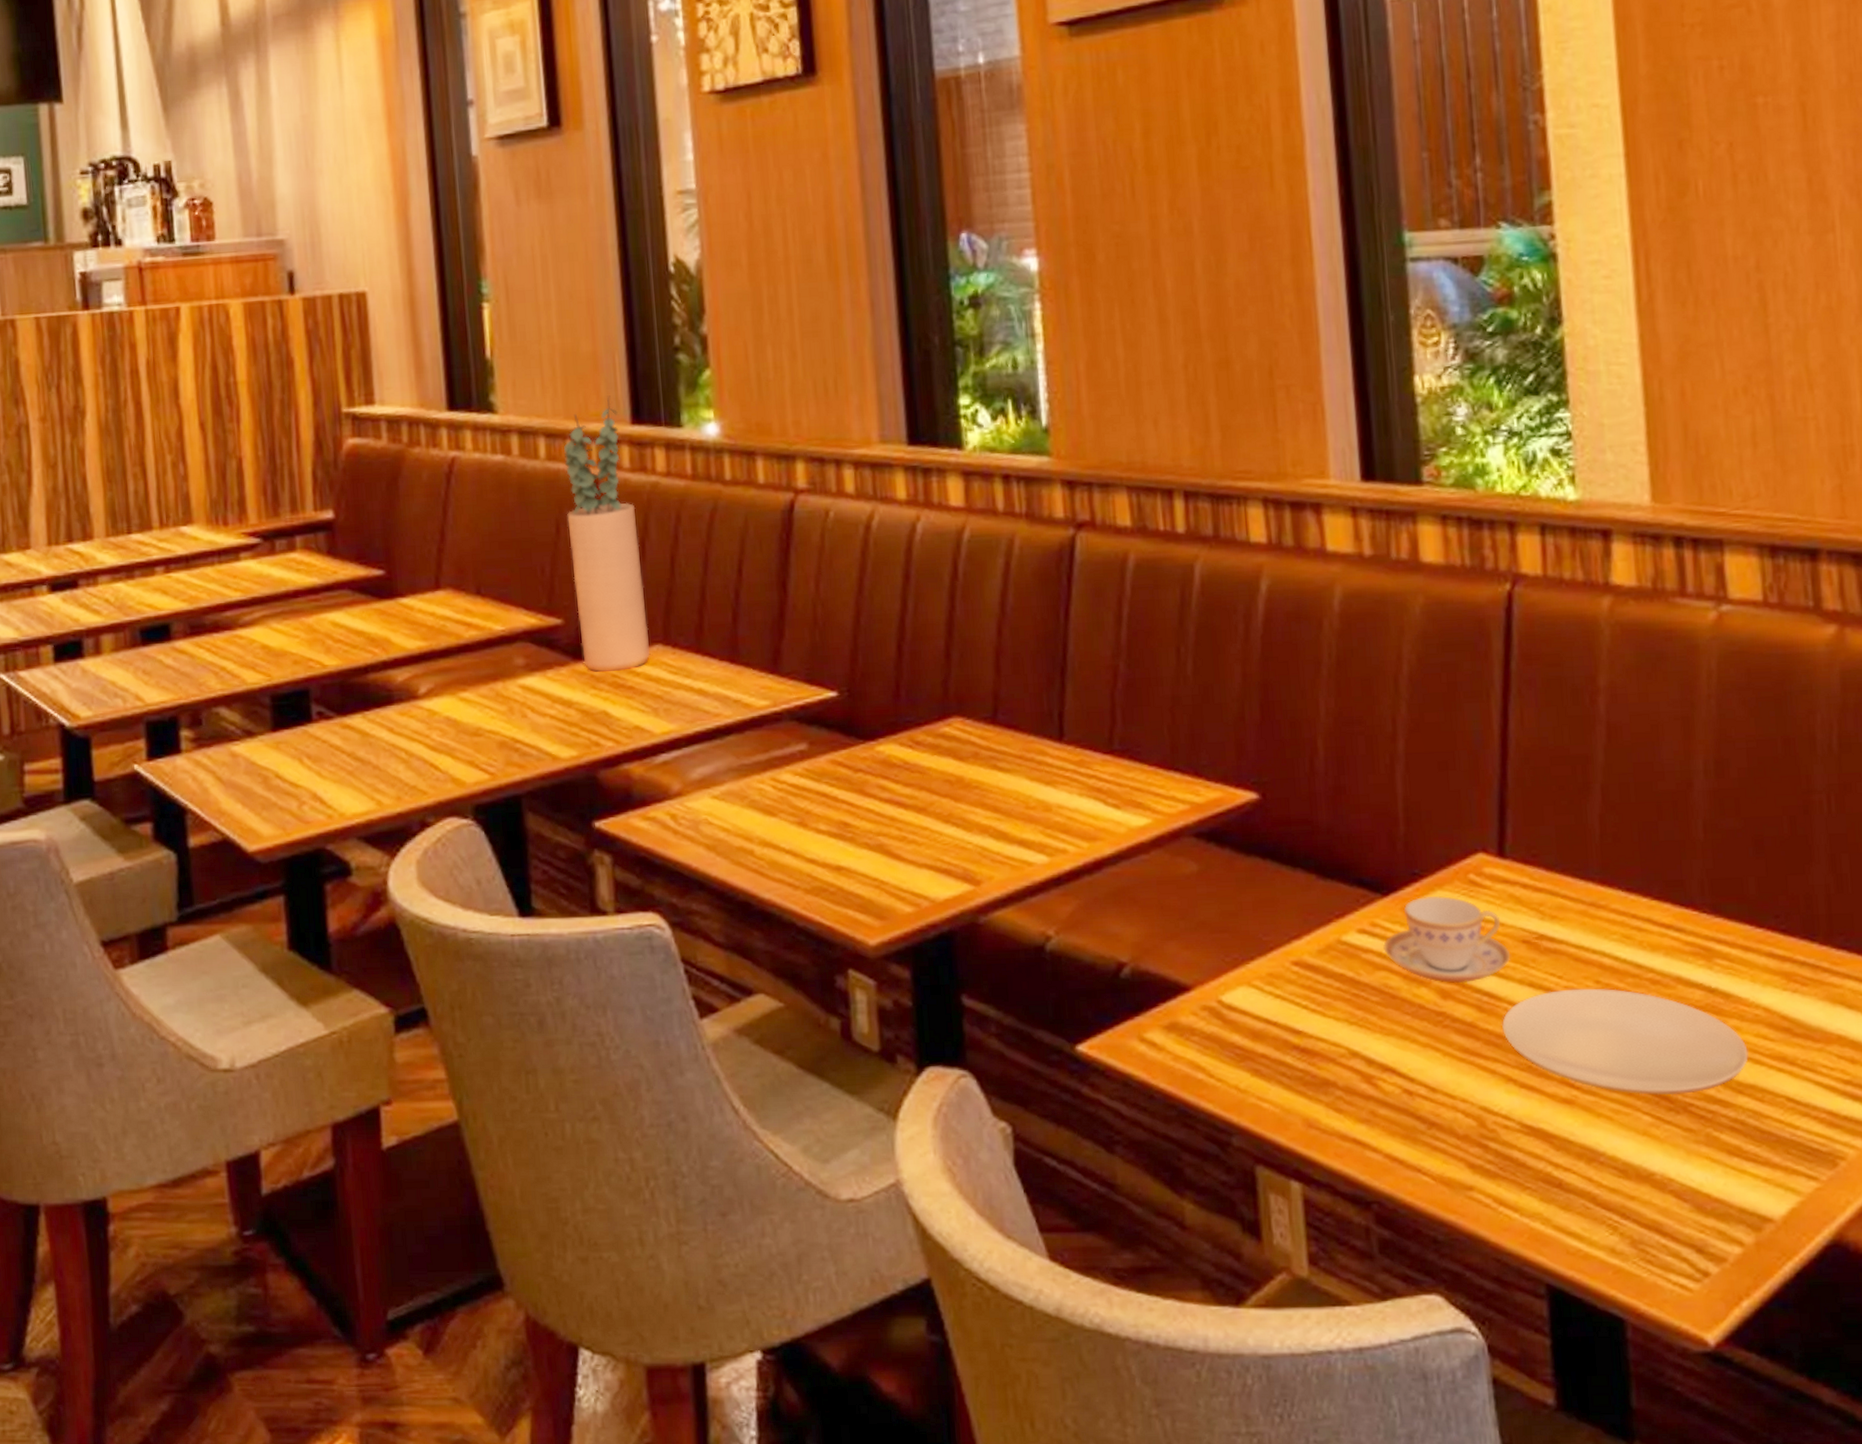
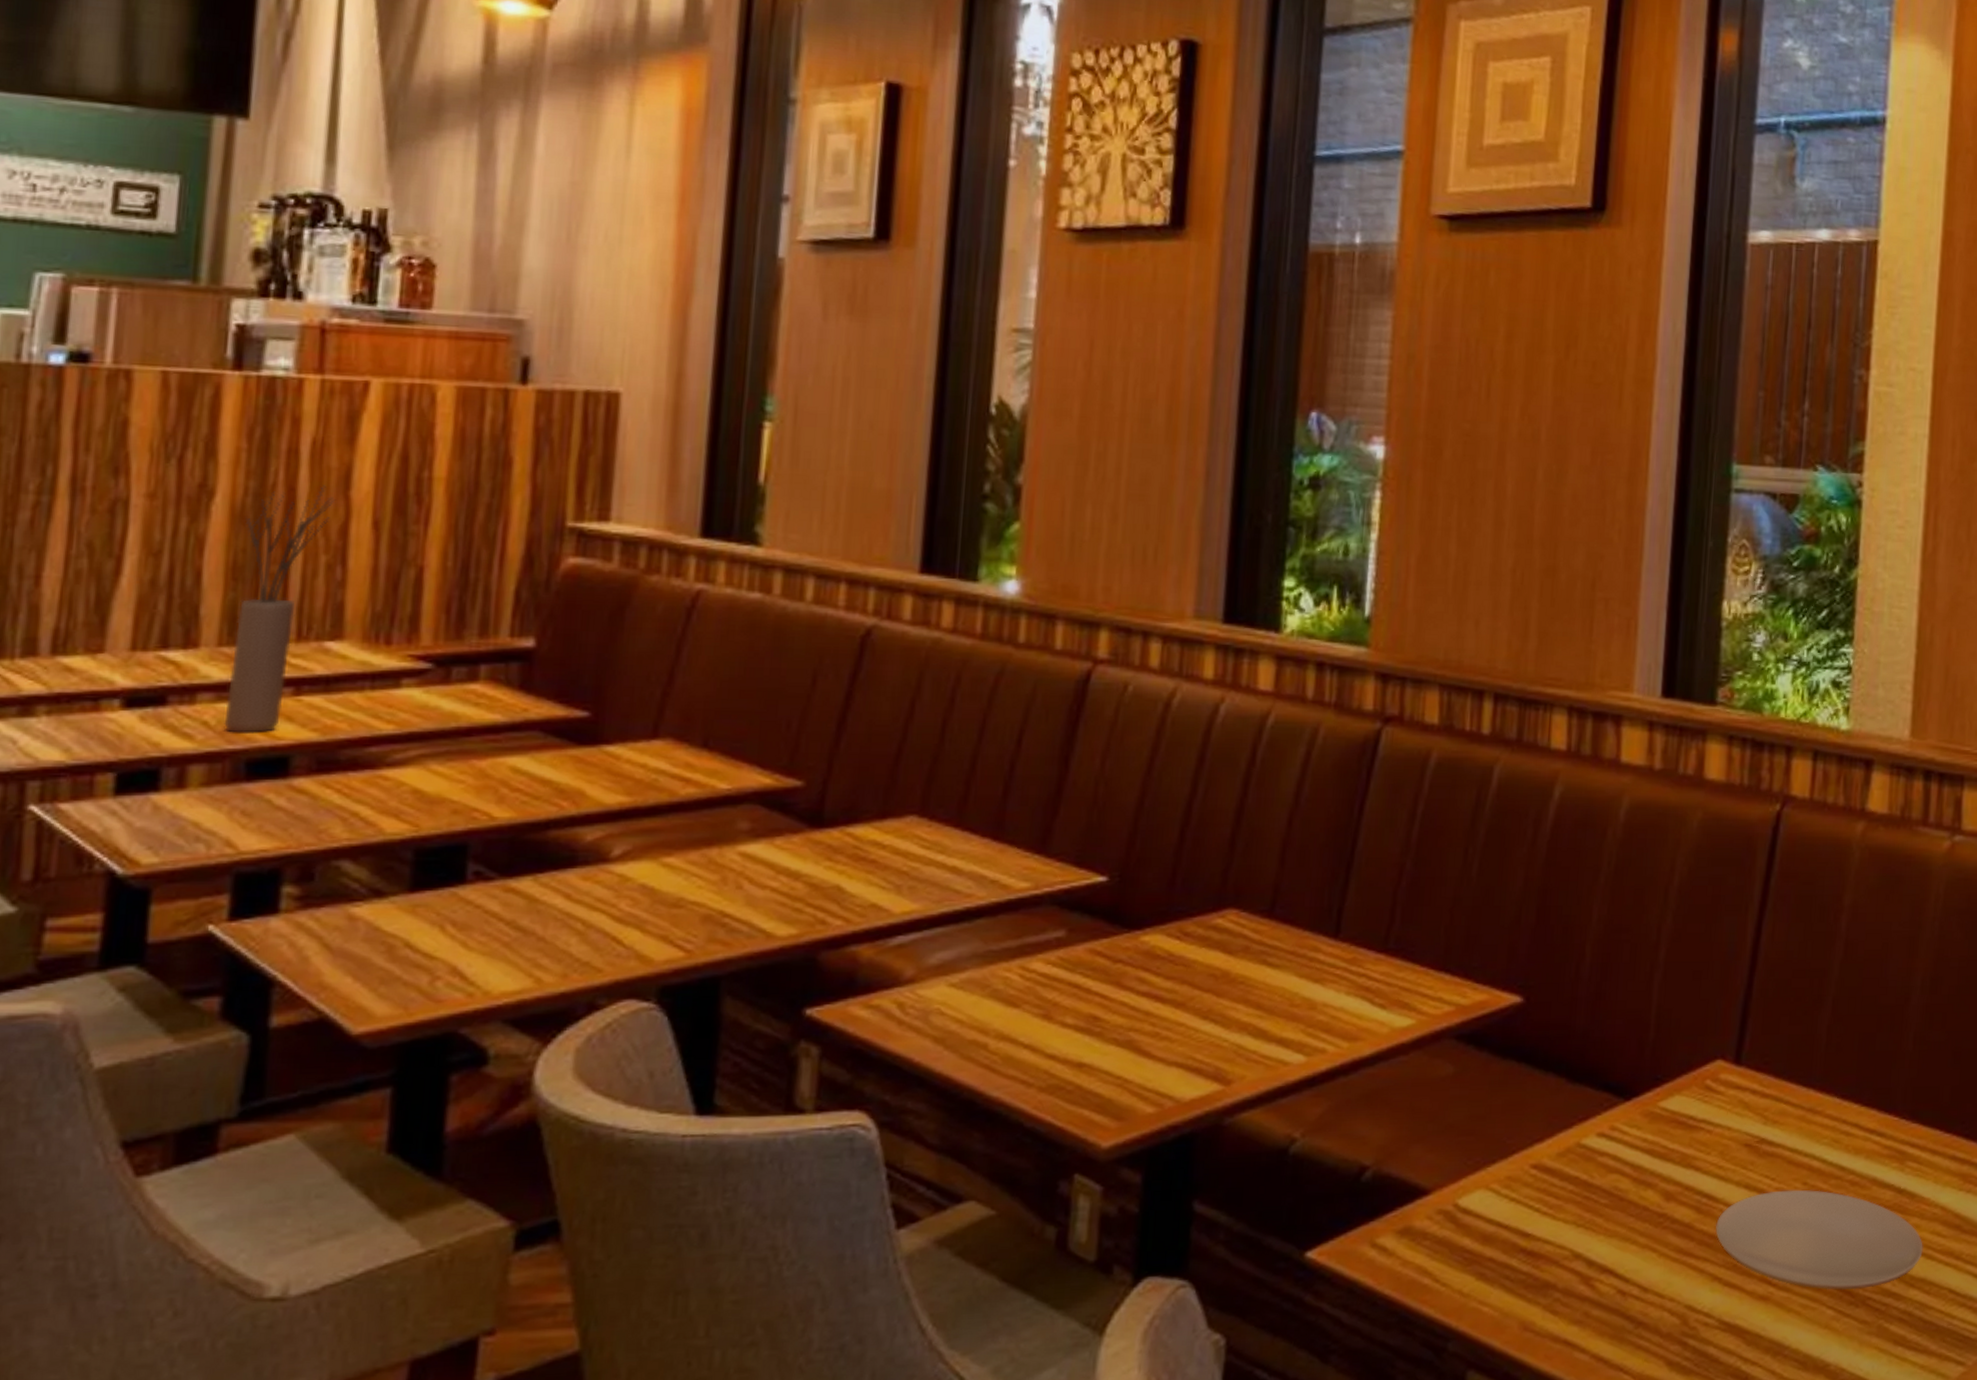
vase: none [110,397,171,607] -> present [224,485,336,733]
vase: present [564,395,651,673] -> none [821,539,910,843]
teacup: present [1383,895,1511,984] -> none [1619,1100,1733,1186]

